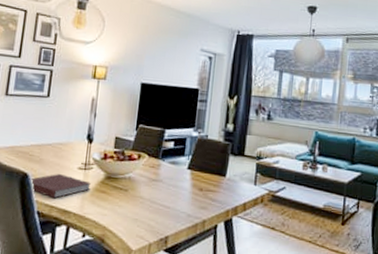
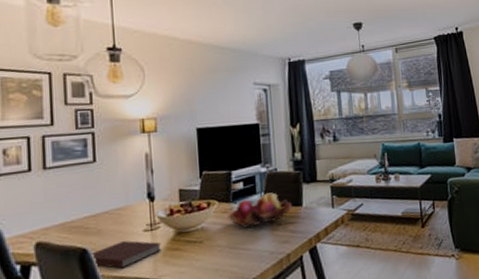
fruit basket: none [154,157,216,188] -> present [228,192,292,229]

